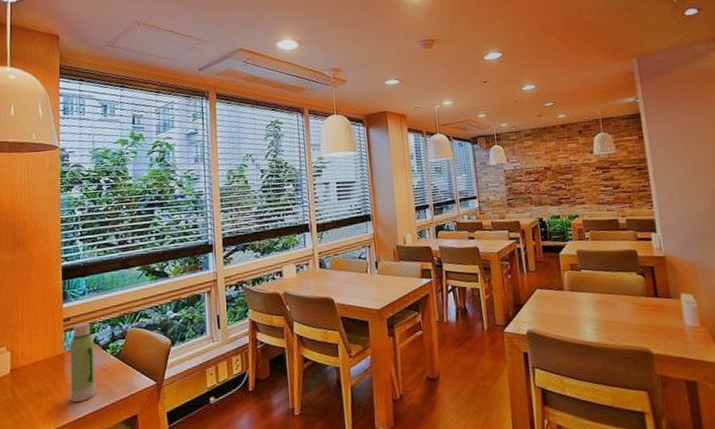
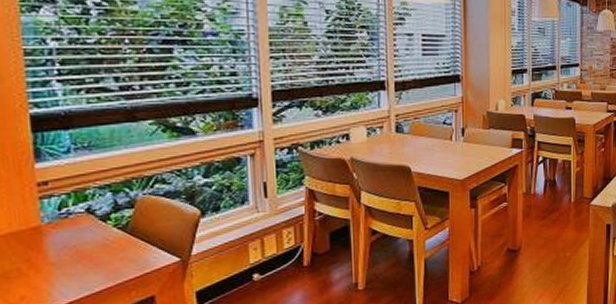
water bottle: present [70,322,96,403] -> none [51,187,94,285]

